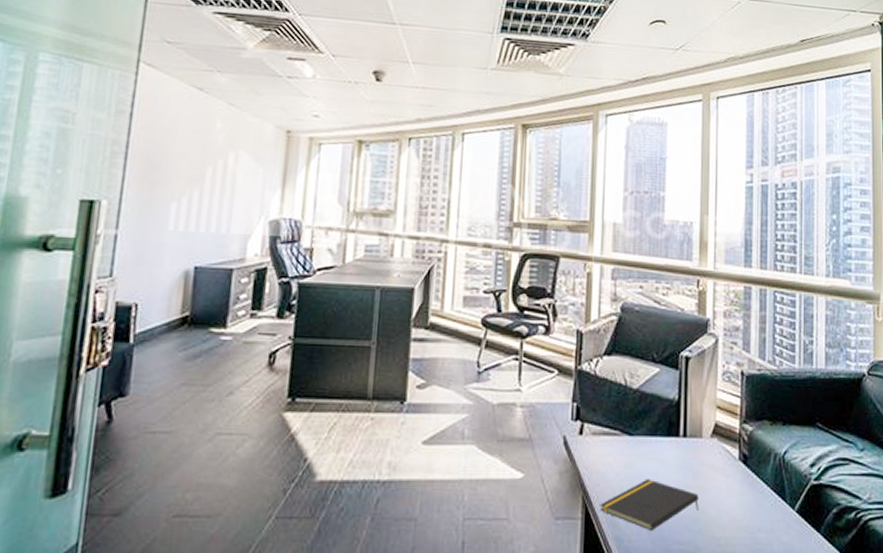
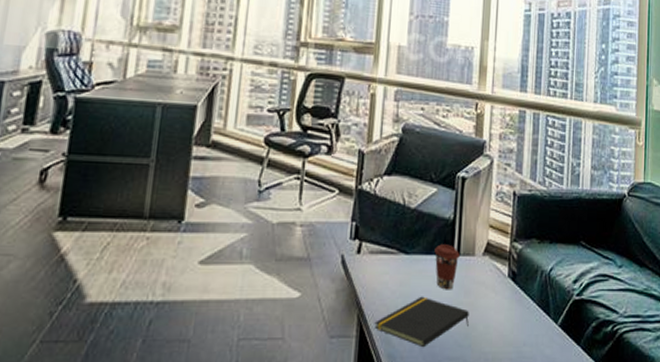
coffee cup: none [659,425,686,473] -> present [434,244,460,290]

